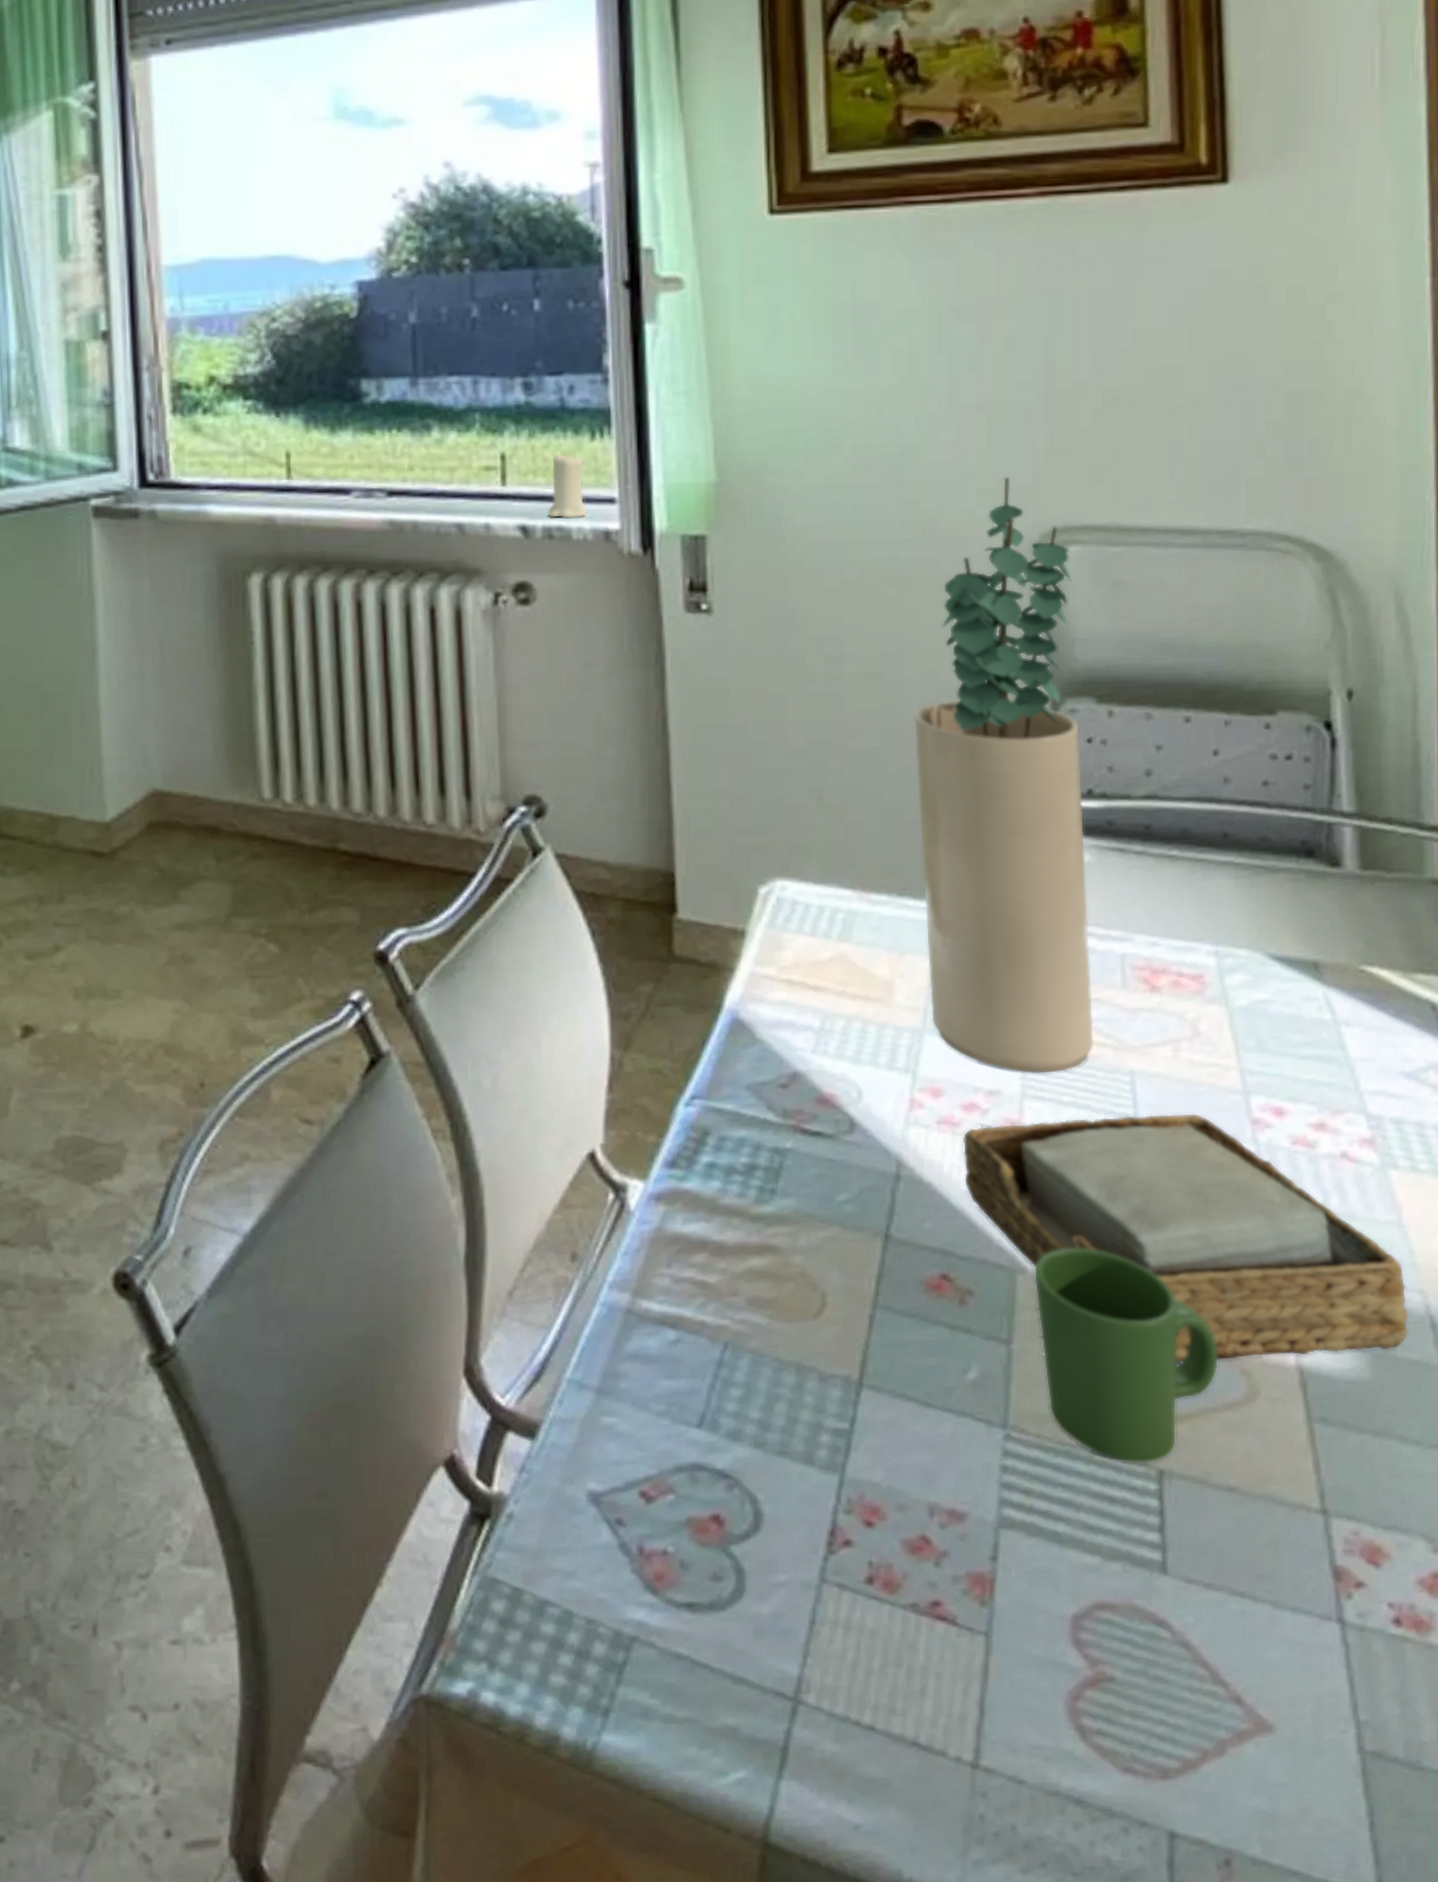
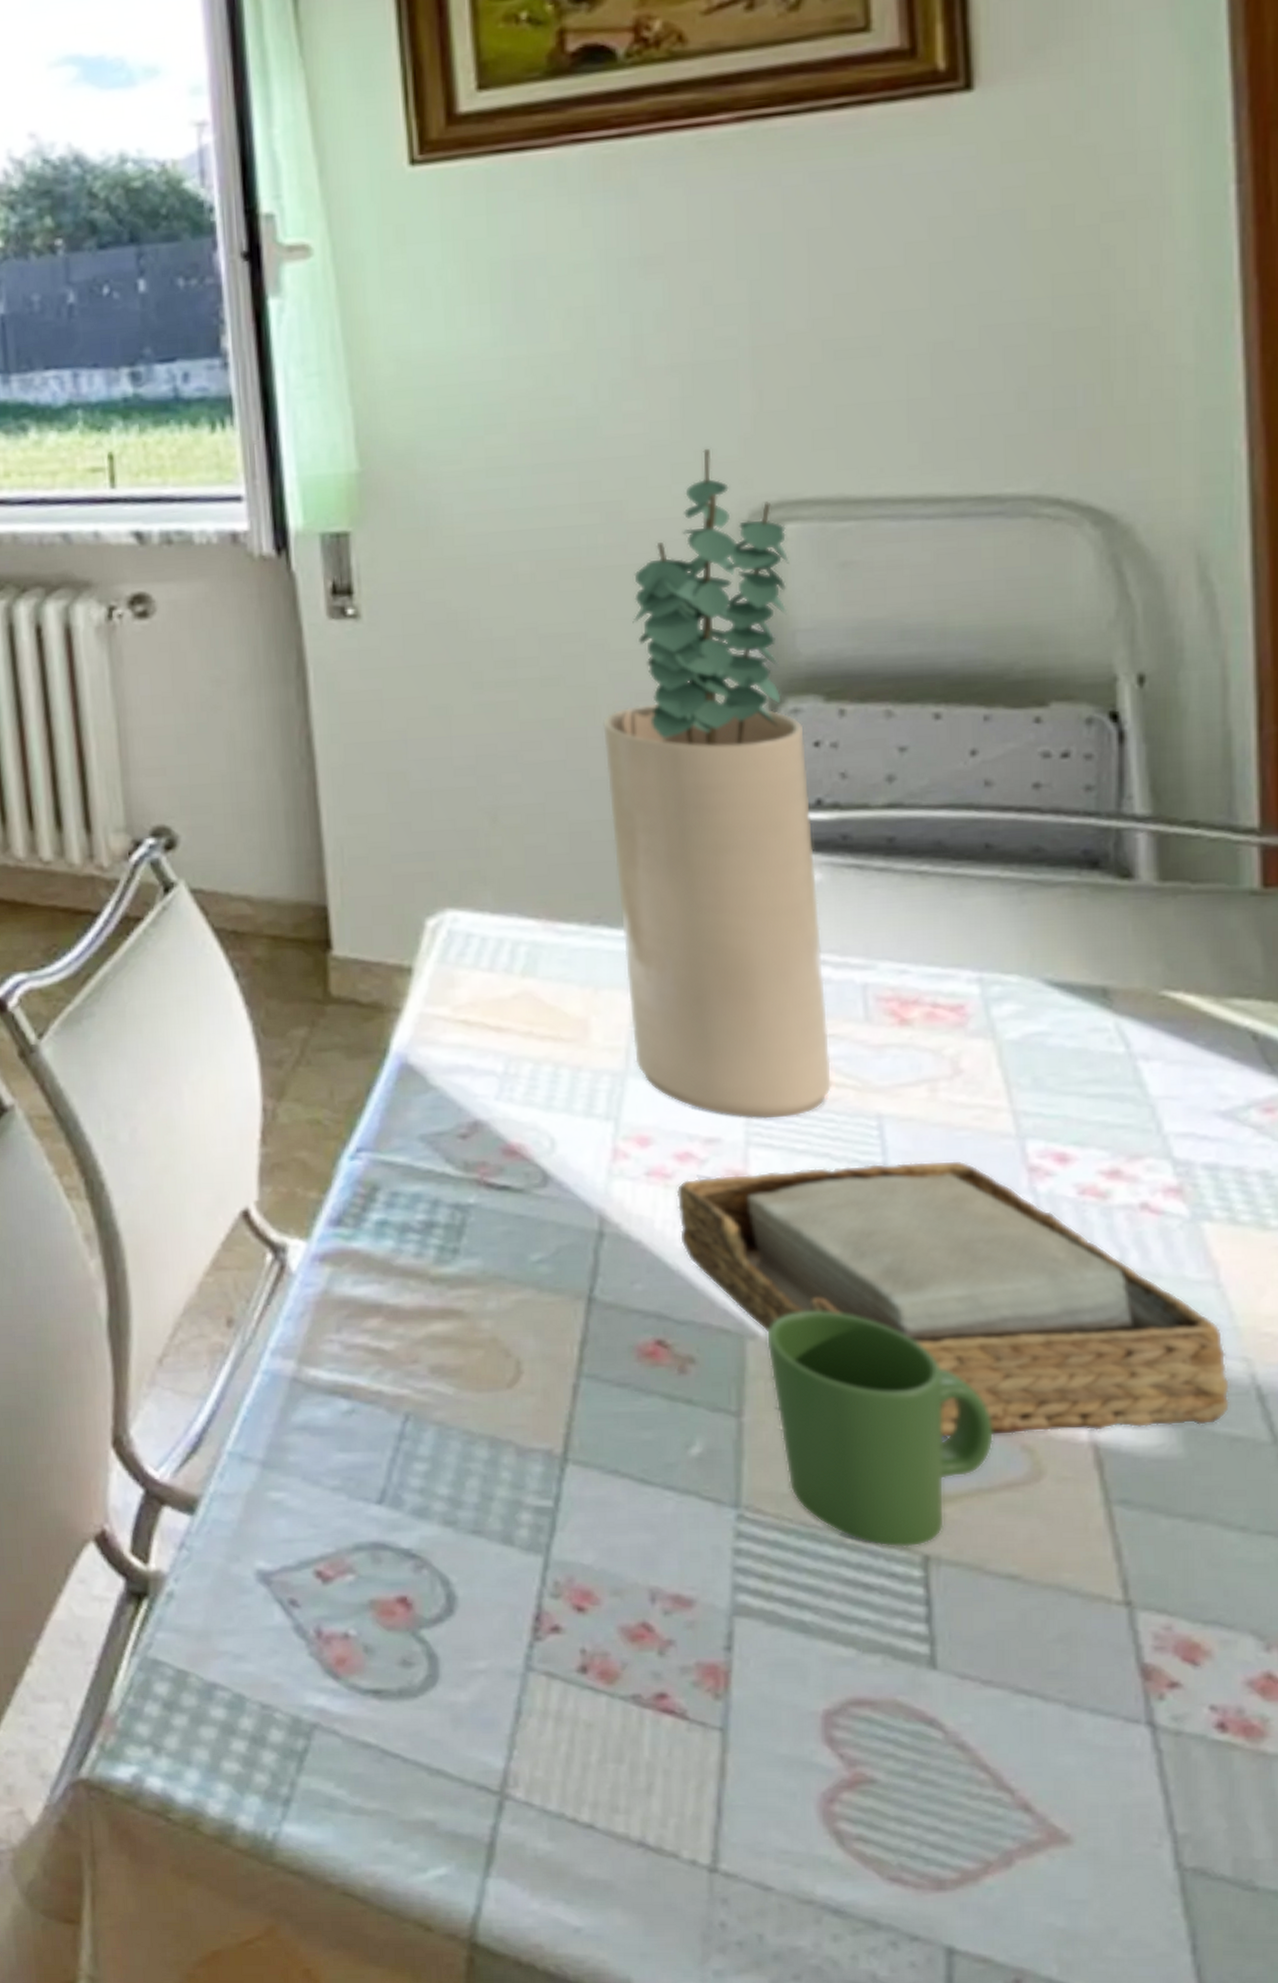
candle: present [547,453,588,519] -> none [164,448,211,521]

